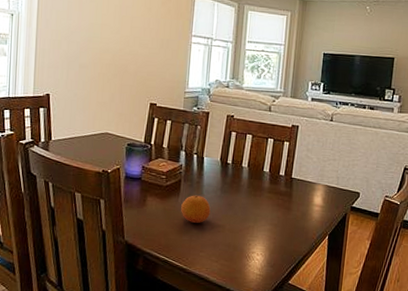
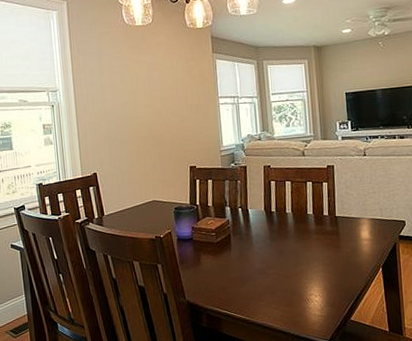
fruit: present [181,195,211,223] -> none [234,247,263,274]

